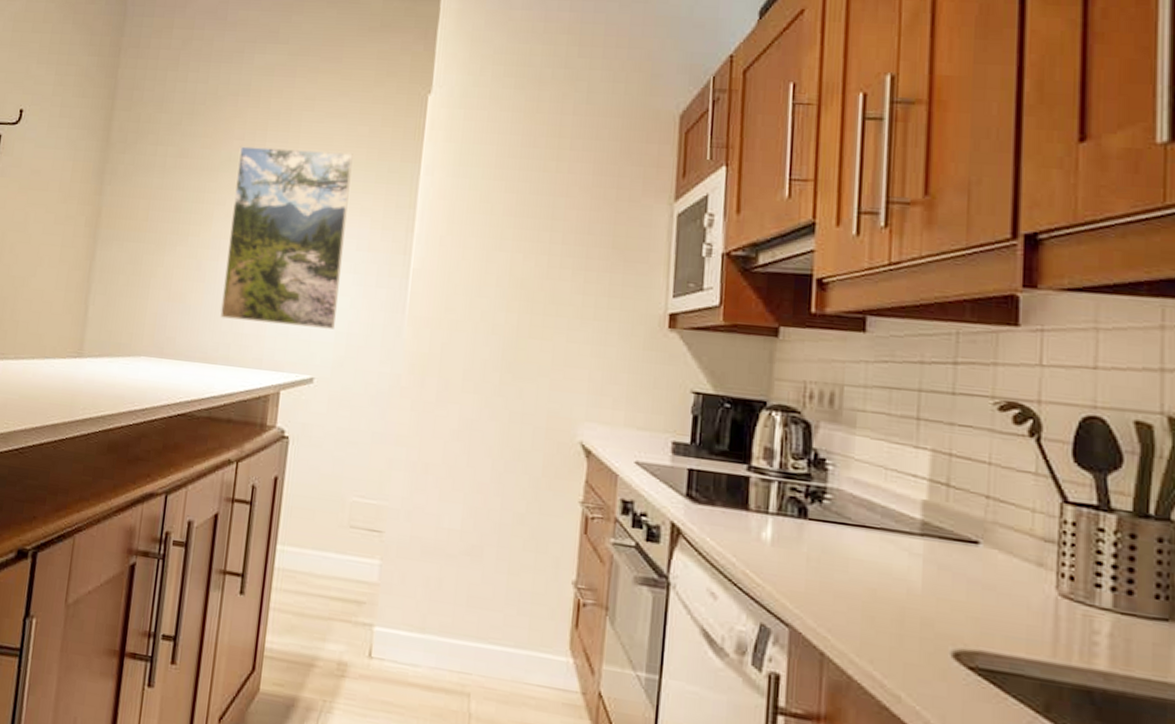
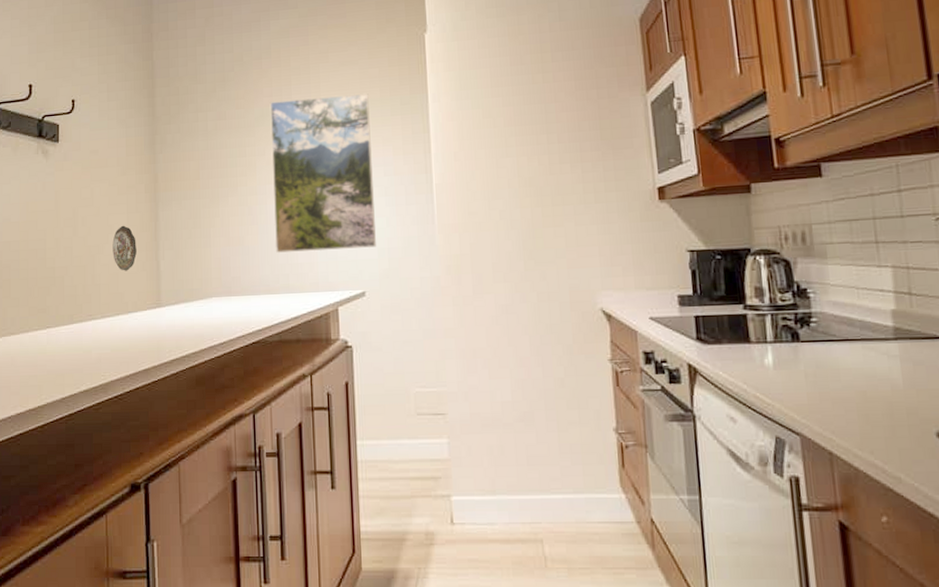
decorative plate: none [38,259,67,311] -> present [112,225,137,271]

